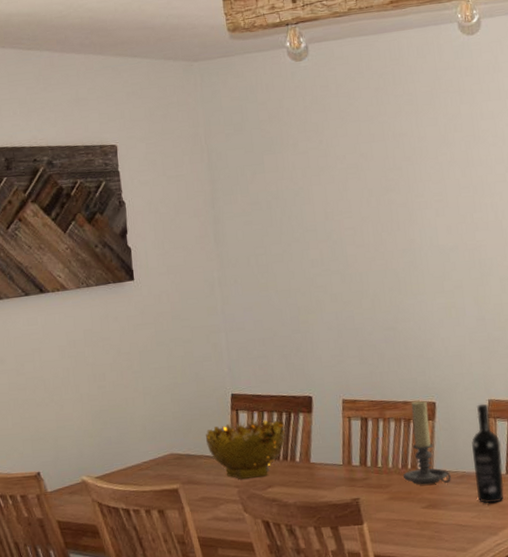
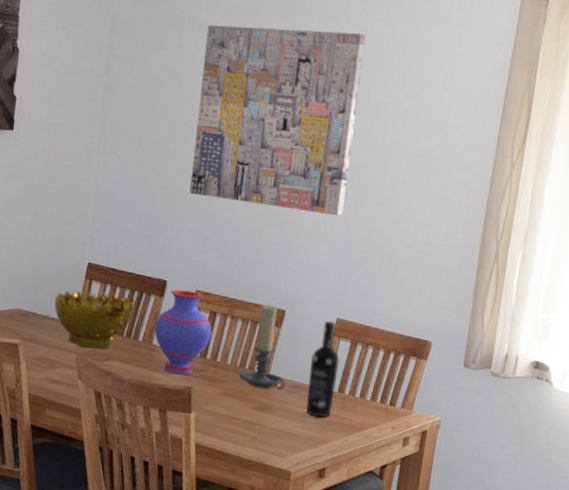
wall art: none [301,119,471,307] -> present [189,25,366,216]
vase: none [309,401,367,489] -> present [154,289,212,375]

